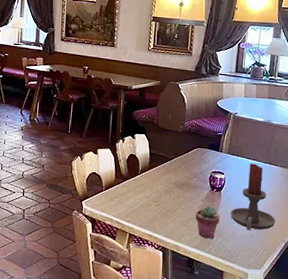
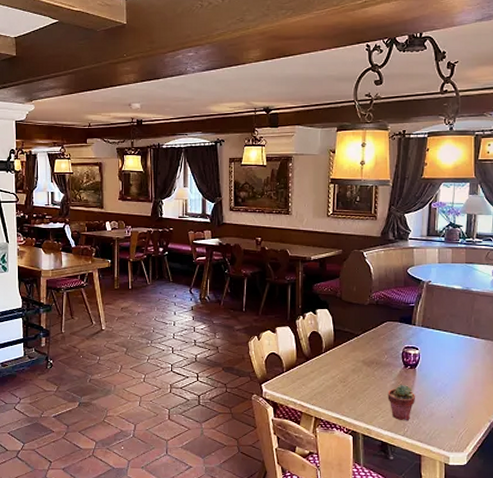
candle holder: present [230,163,276,231] -> none [427,336,479,411]

